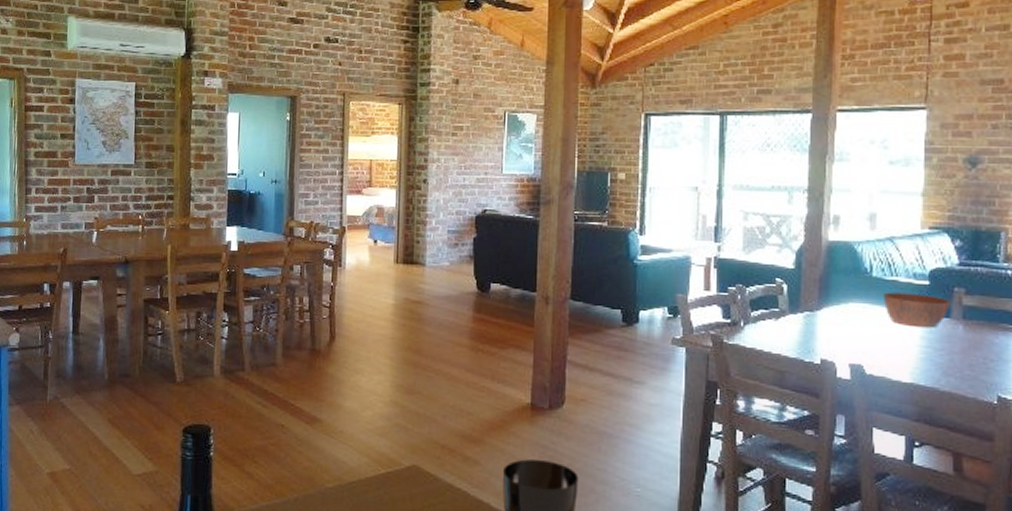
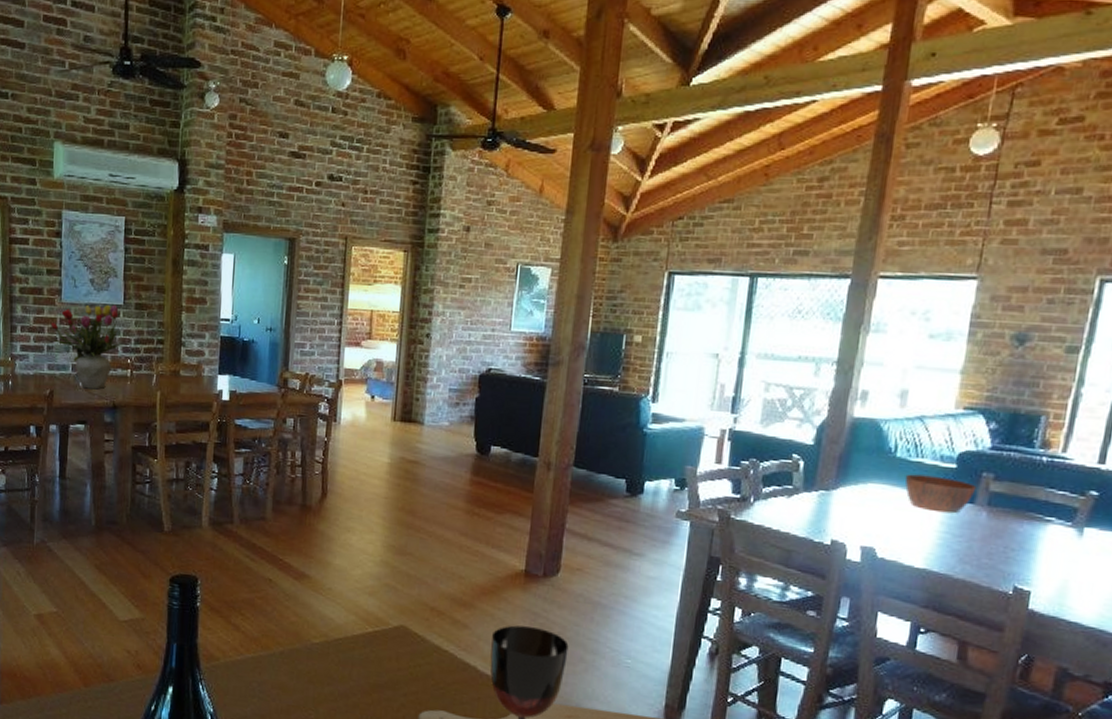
flower arrangement: none [62,164,133,246] -> present [48,304,121,390]

